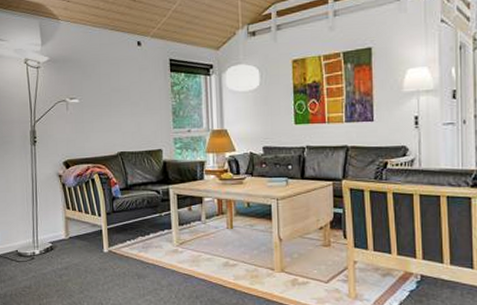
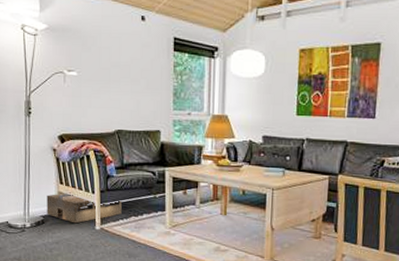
ceiling vent: none [54,217,129,248] -> present [47,192,122,224]

